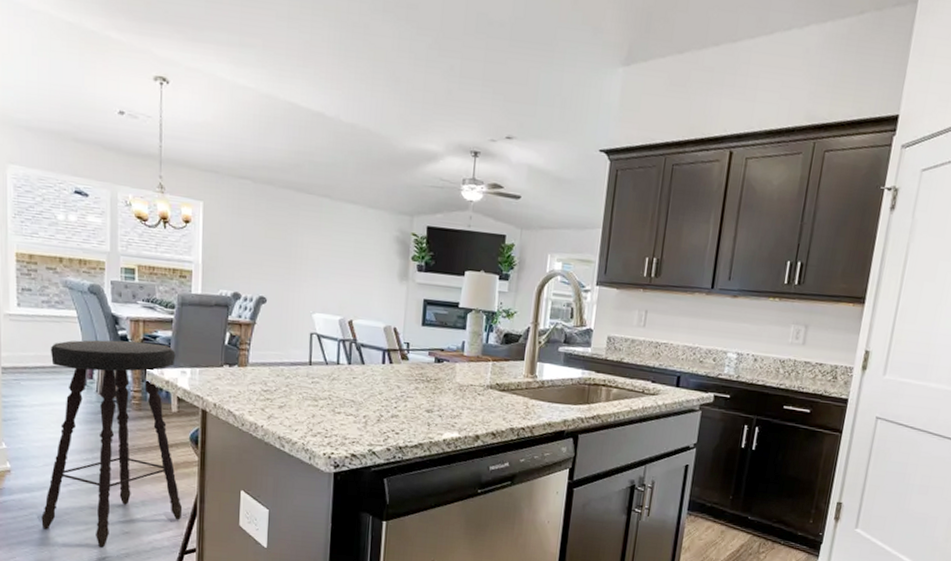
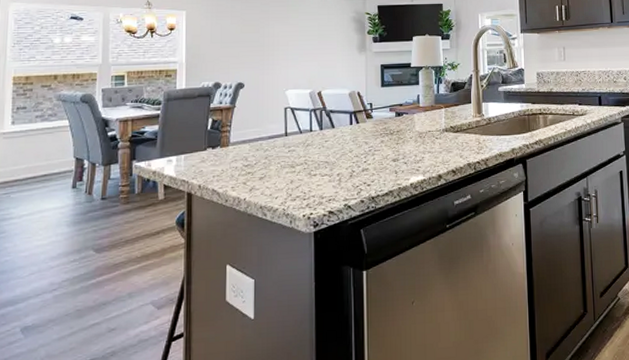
music stool: present [41,340,183,547] -> none [24,138,170,350]

